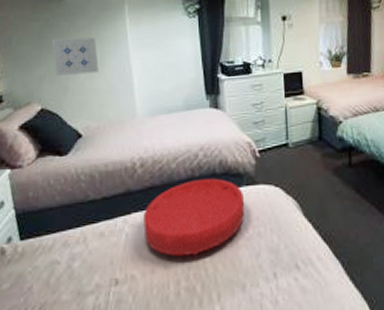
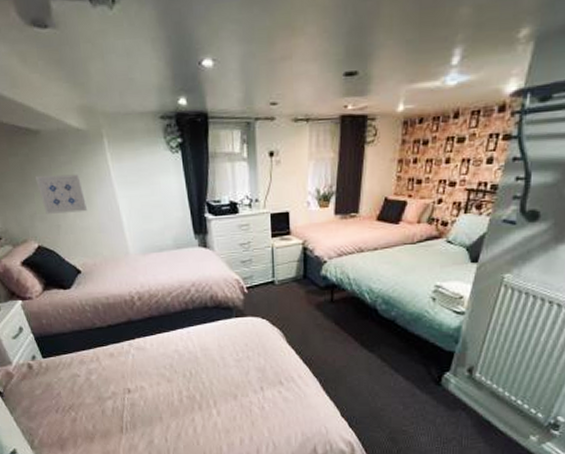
cushion: present [143,178,246,256] -> none [146,310,236,373]

